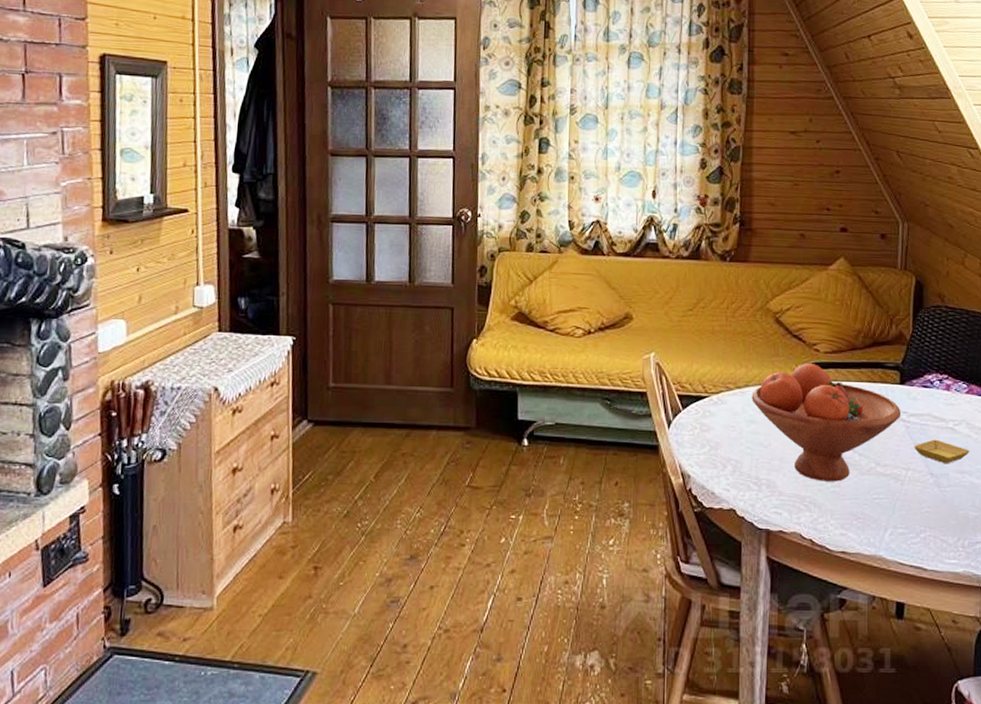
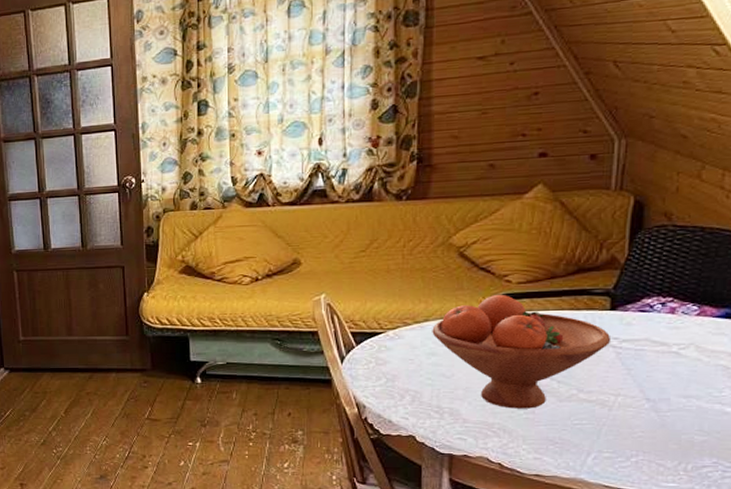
saucer: present [914,439,970,464] -> none [626,364,699,389]

